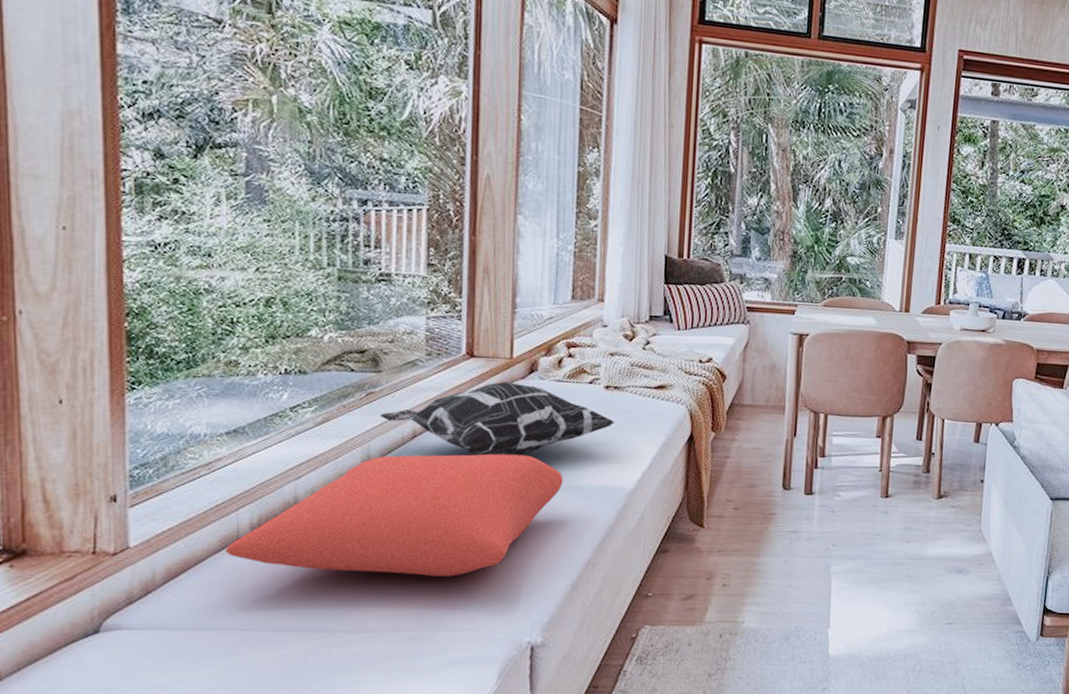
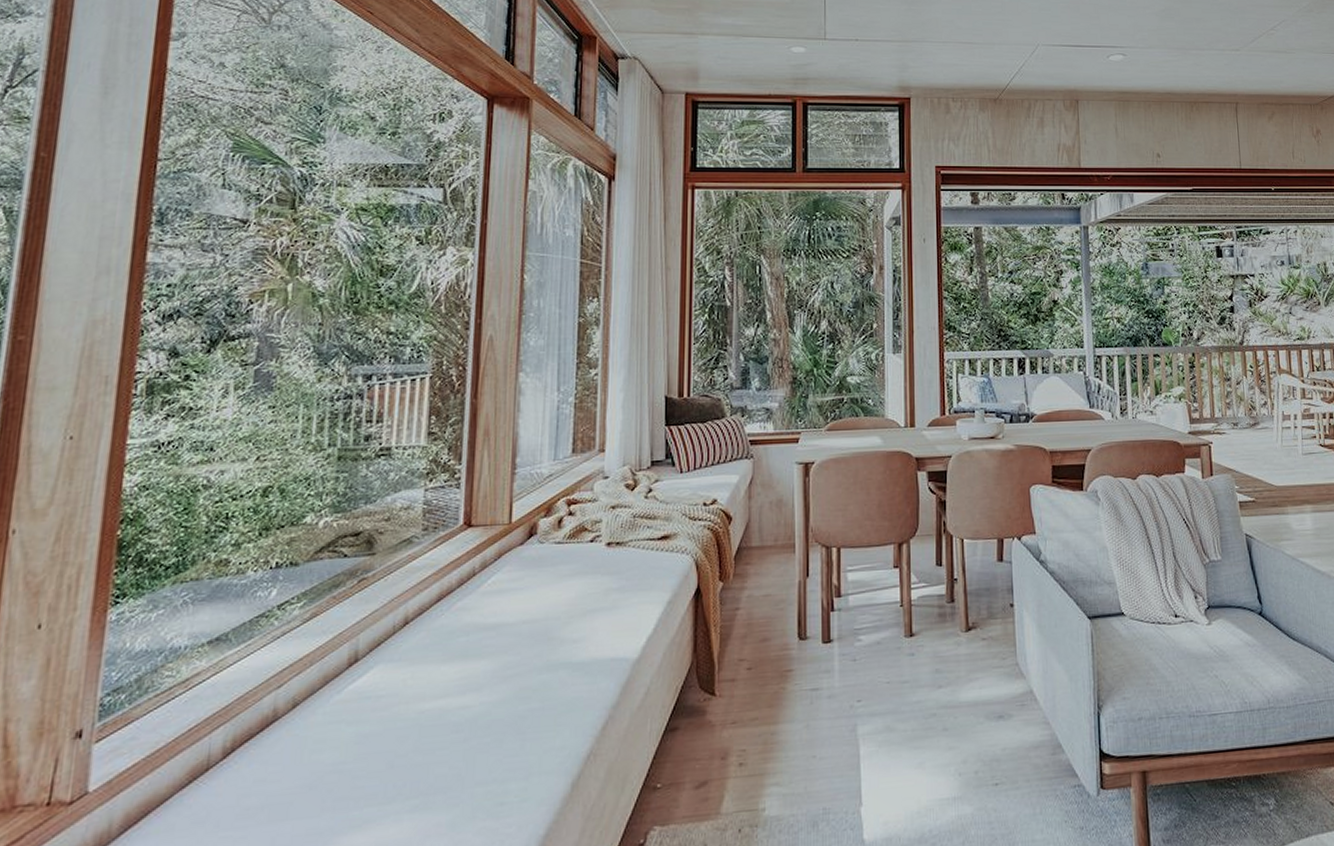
cushion: present [225,453,563,577] -> none [192,631,563,797]
decorative pillow: present [380,382,615,456] -> none [371,550,618,637]

